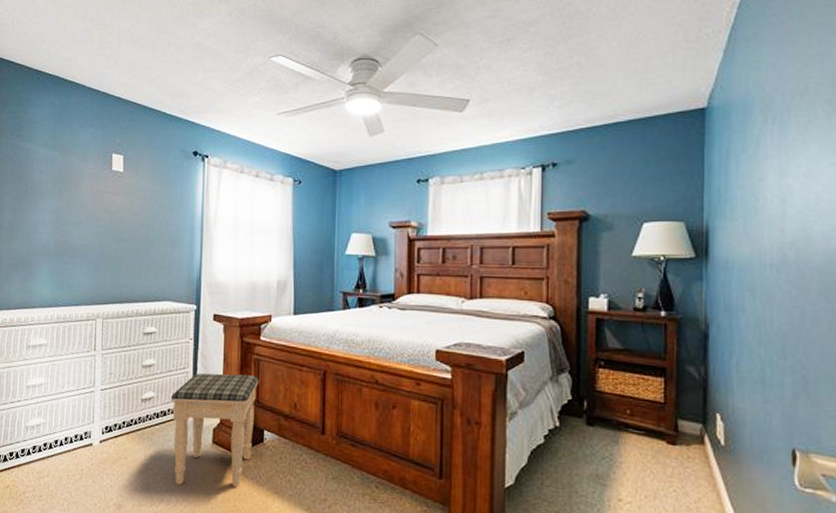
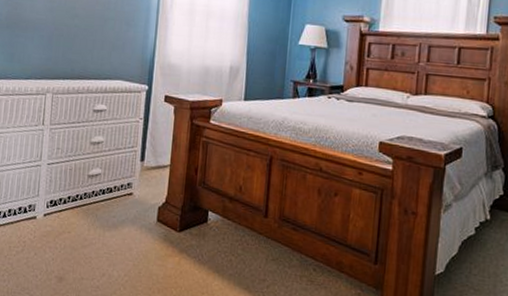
footstool: present [170,373,259,487] -> none [117,152,207,265]

